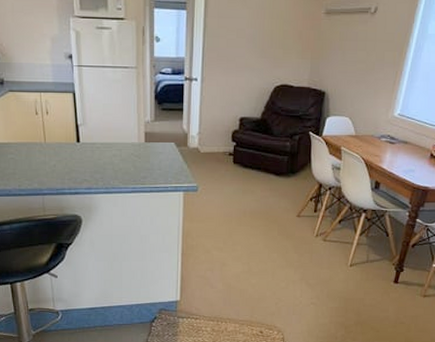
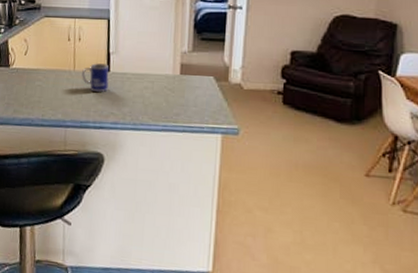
mug: none [53,135,79,161] -> present [82,63,109,92]

